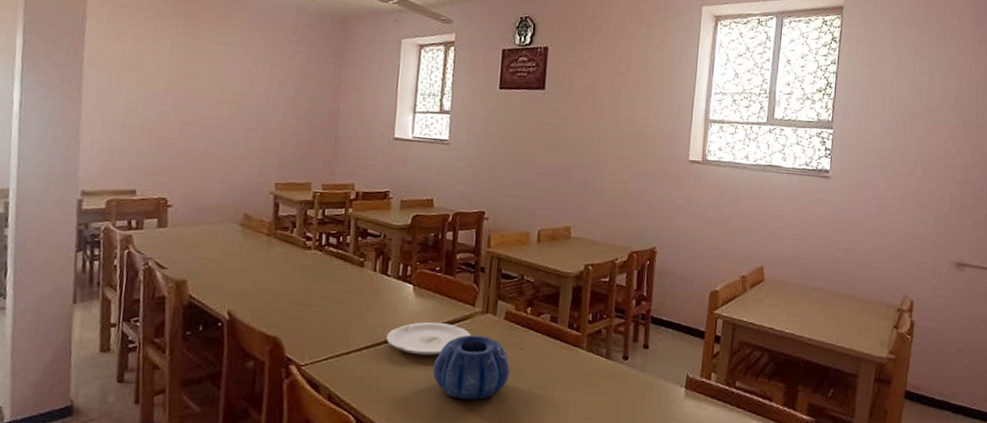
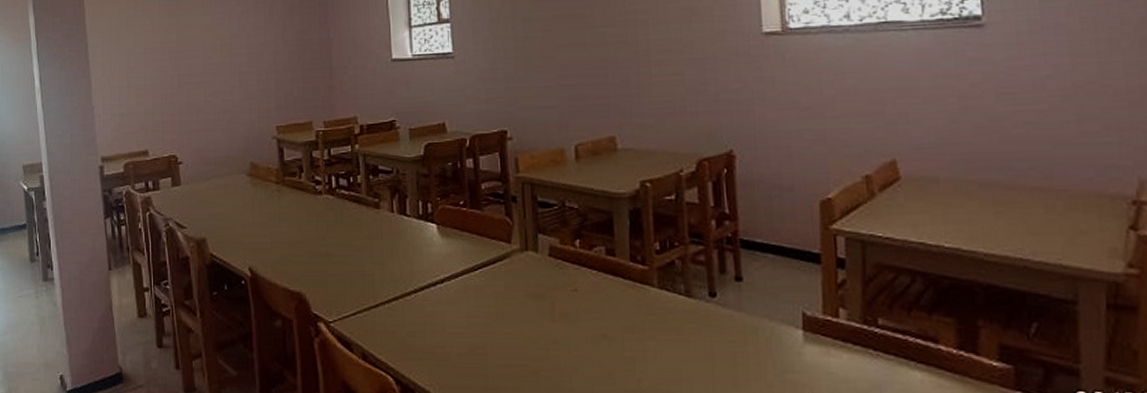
plate: present [386,322,471,356] -> none [415,265,512,304]
decorative bowl: present [432,334,510,401] -> none [472,277,564,355]

